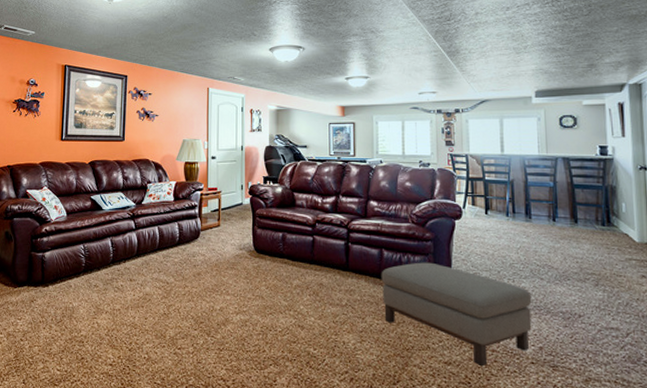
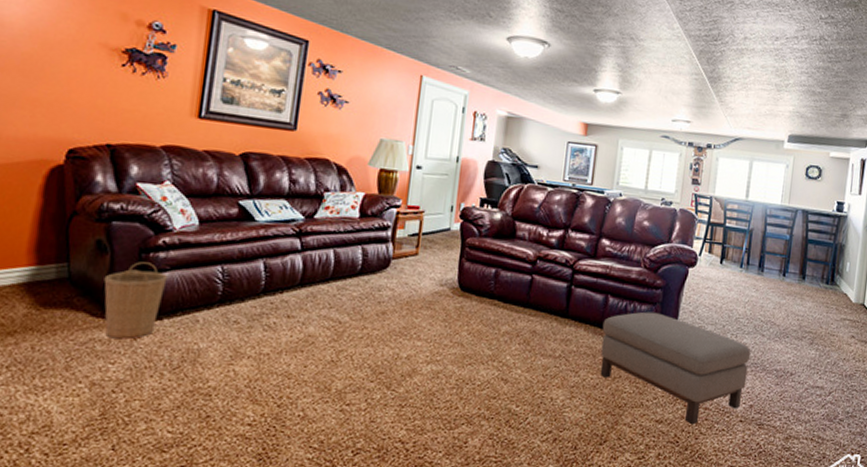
basket: none [11,245,50,302] -> present [104,261,168,340]

